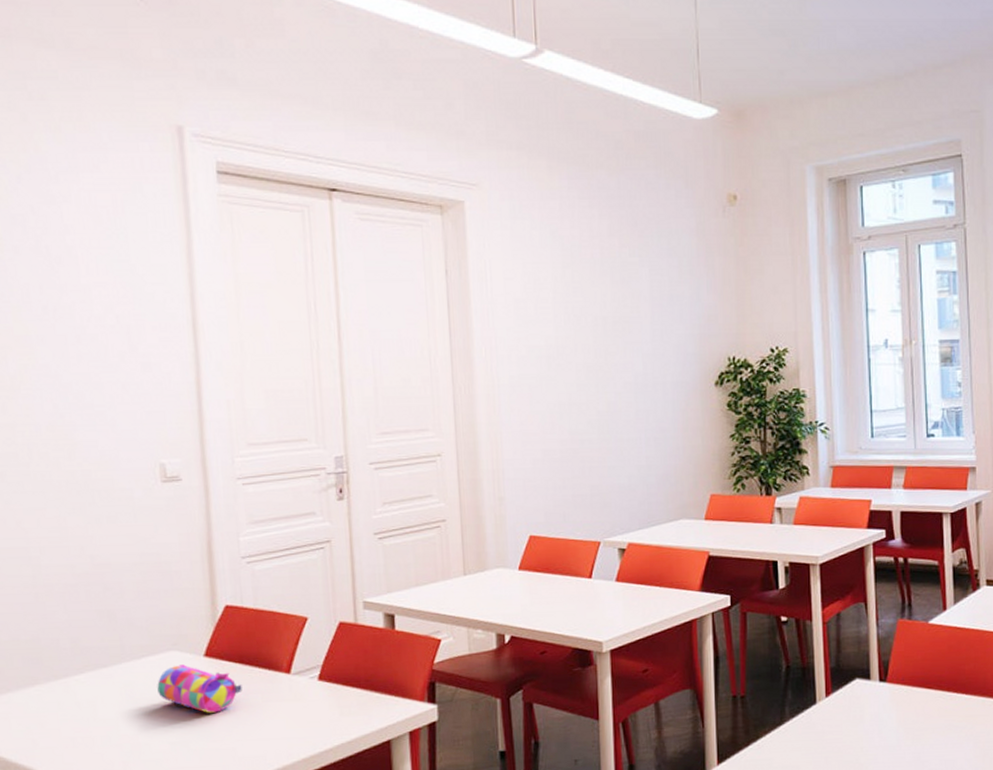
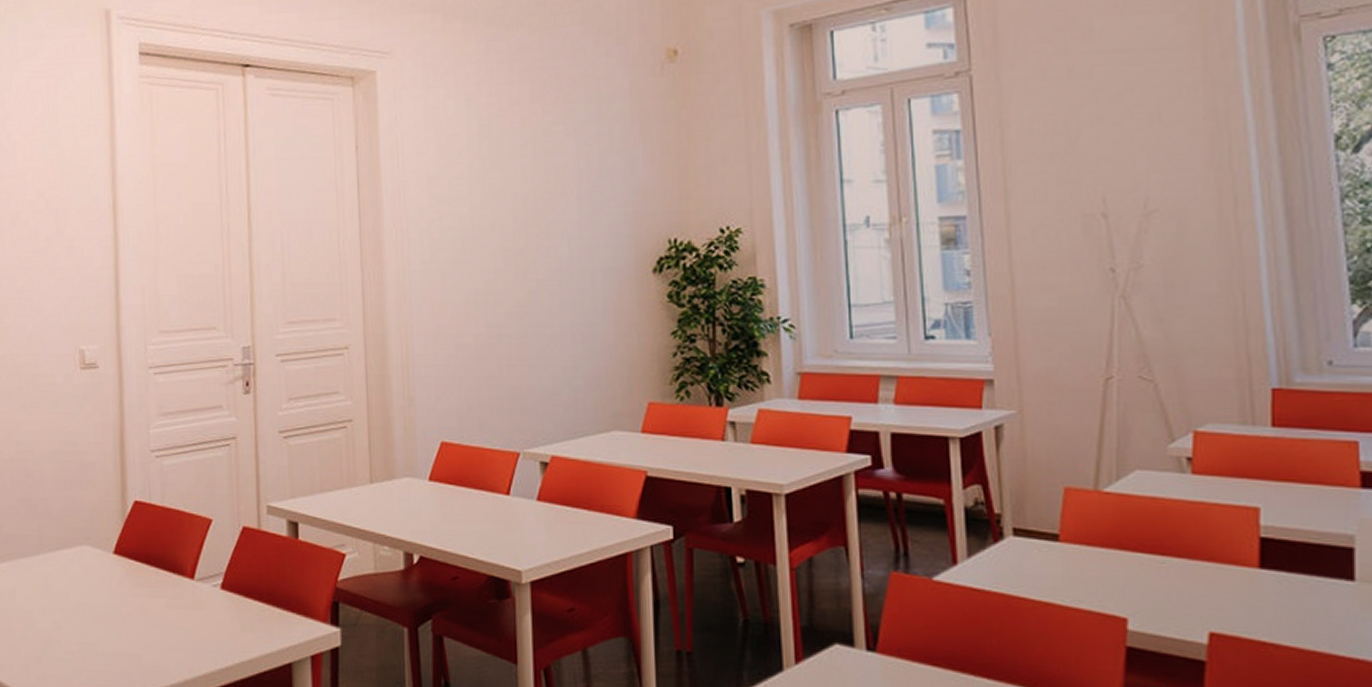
pencil case: present [157,664,242,713] -> none [70,560,148,615]

